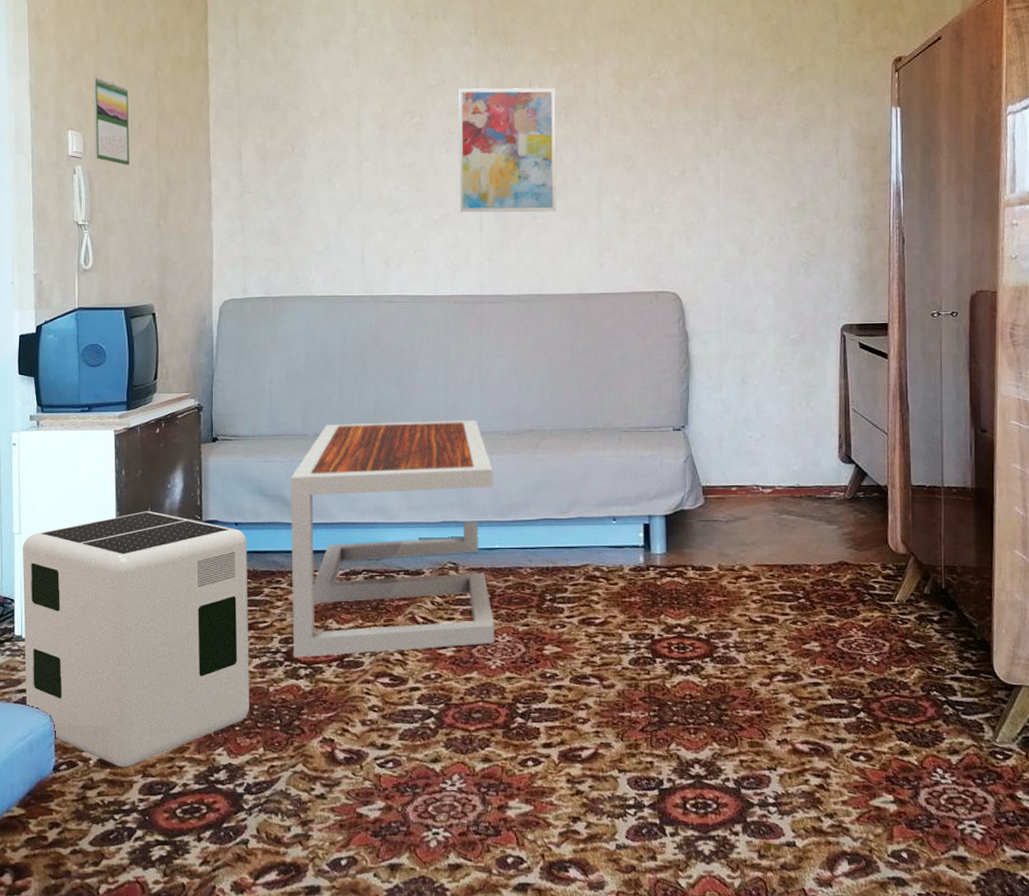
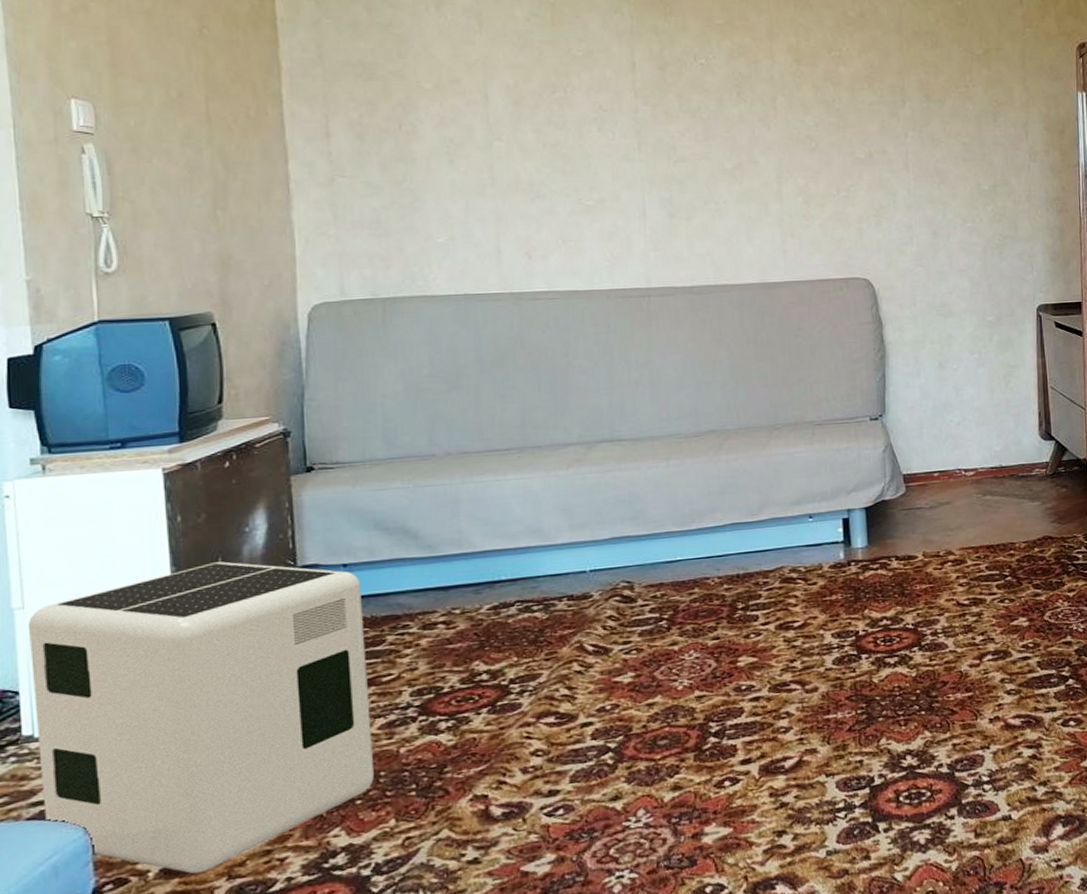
calendar: present [93,77,130,166] -> none [106,33,167,144]
coffee table: present [291,419,494,658] -> none [416,423,680,711]
wall art: present [459,88,557,213] -> none [610,61,732,198]

